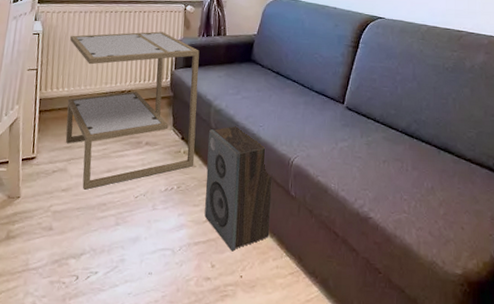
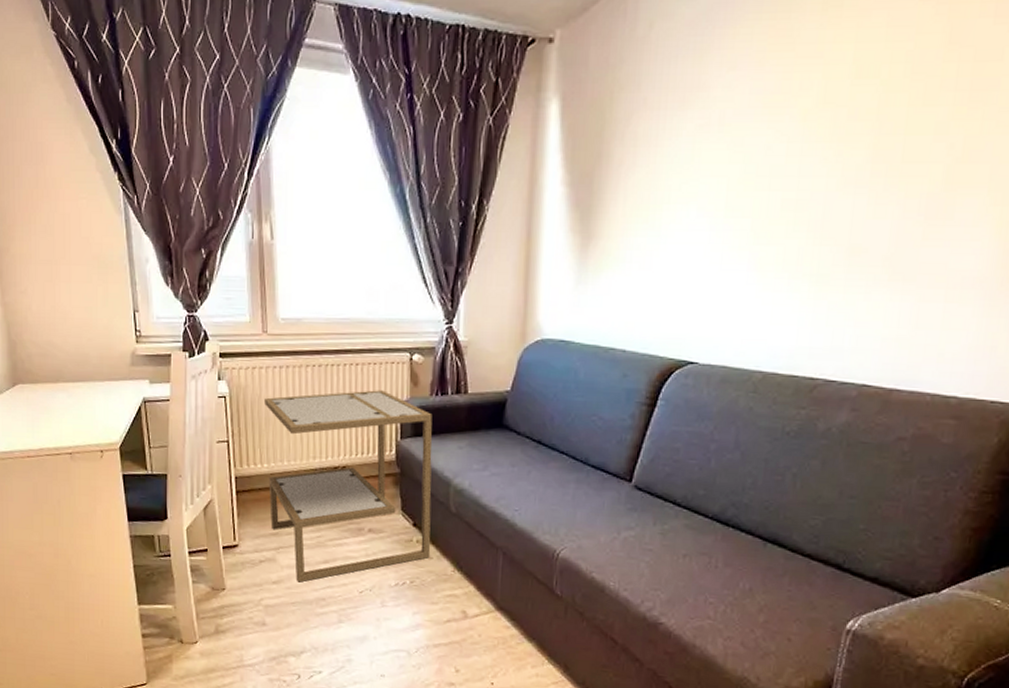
speaker: present [204,125,273,250] -> none [445,509,532,655]

